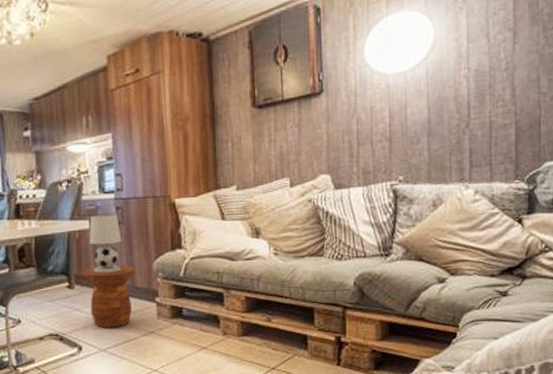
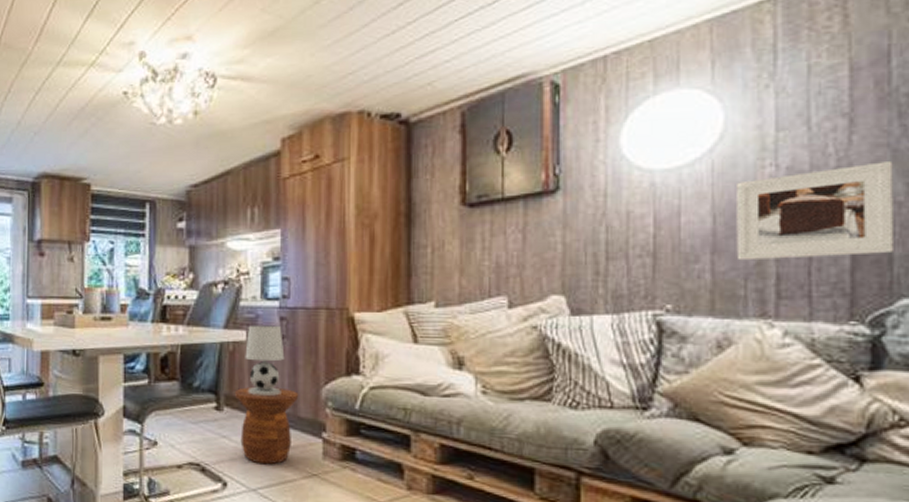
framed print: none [443,64,541,141] -> present [736,162,893,261]

